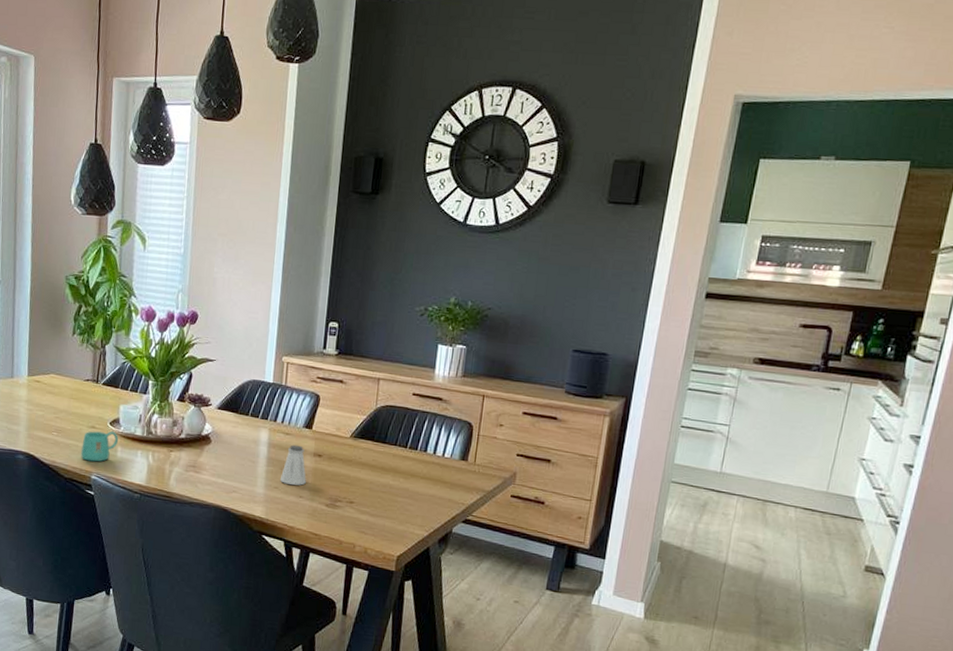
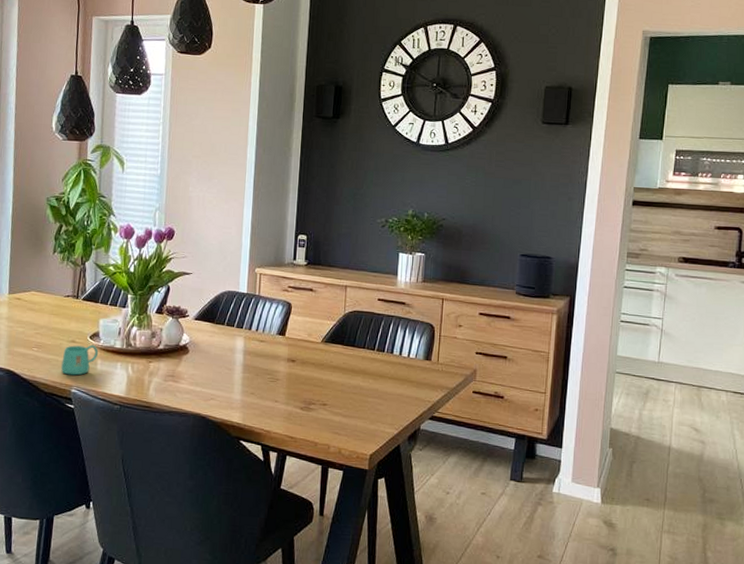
saltshaker: present [280,444,306,486] -> none [256,351,281,390]

